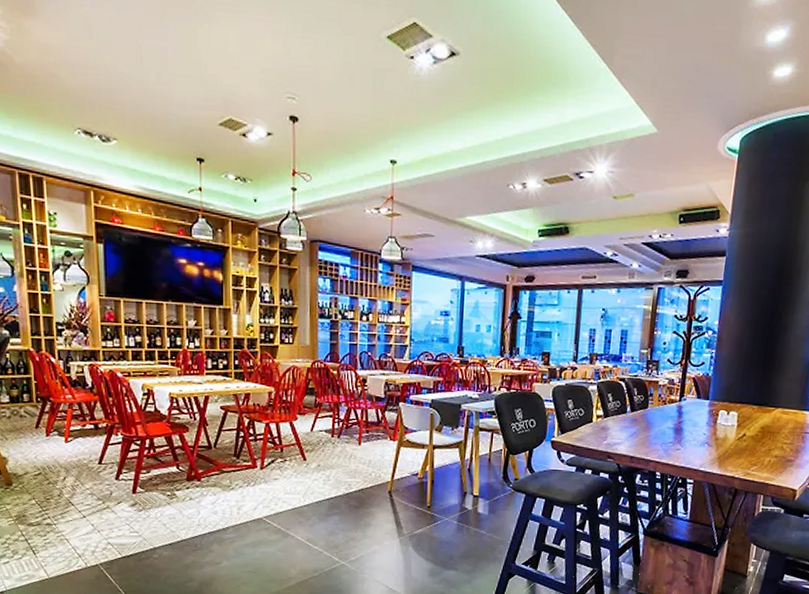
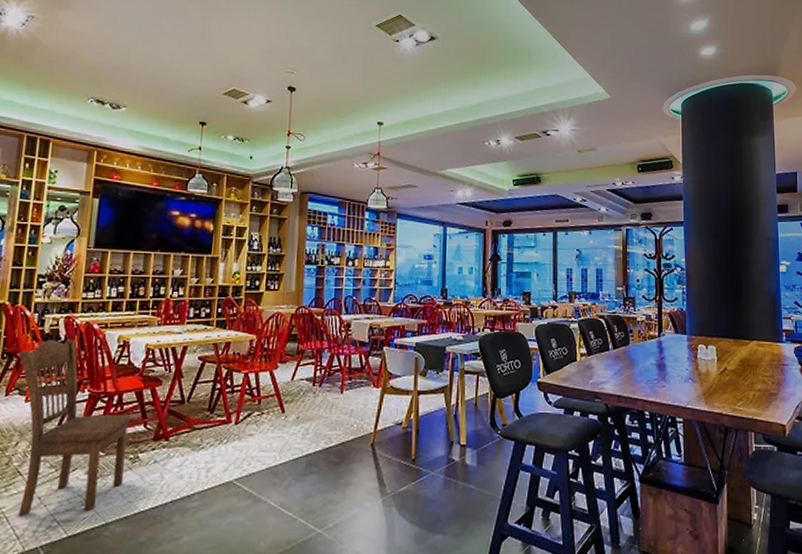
dining chair: none [51,386,165,539] -> present [17,339,132,516]

